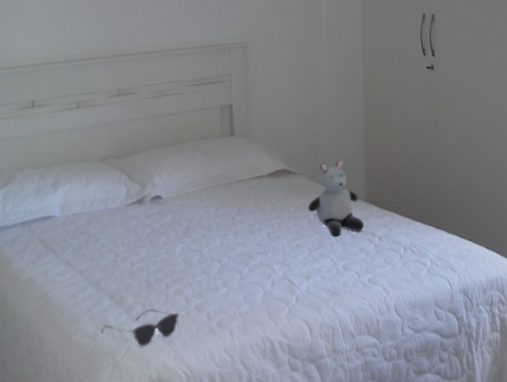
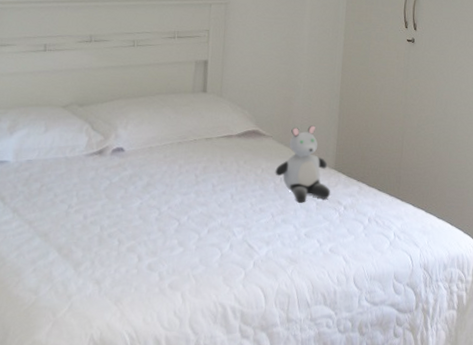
sunglasses: present [100,308,180,346] -> none [43,264,131,304]

